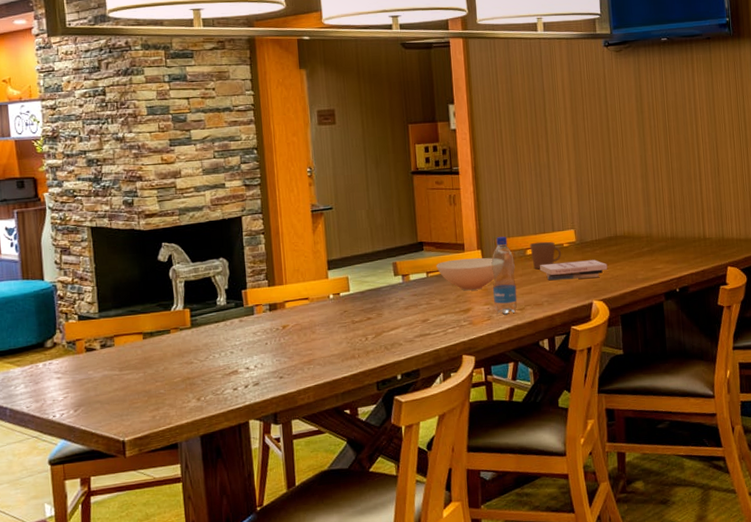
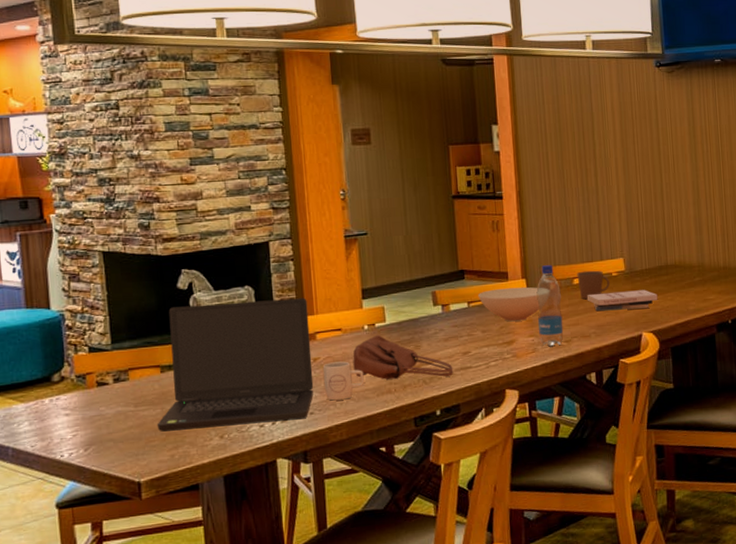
laptop: none [139,269,283,393] -> present [156,298,314,431]
mug: none [291,328,330,366] -> present [322,361,365,401]
handbag: none [319,303,413,346] -> present [353,334,454,380]

